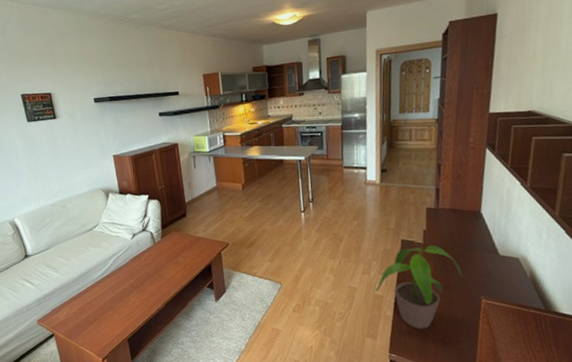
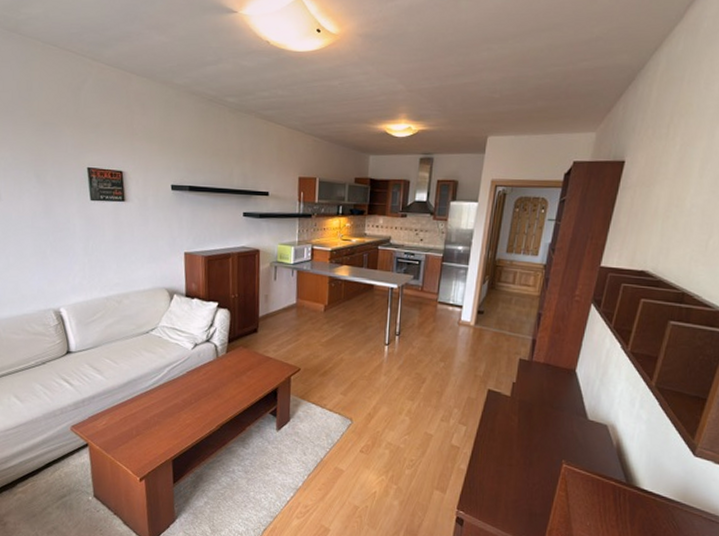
potted plant: present [375,245,462,329] -> none [452,399,547,488]

